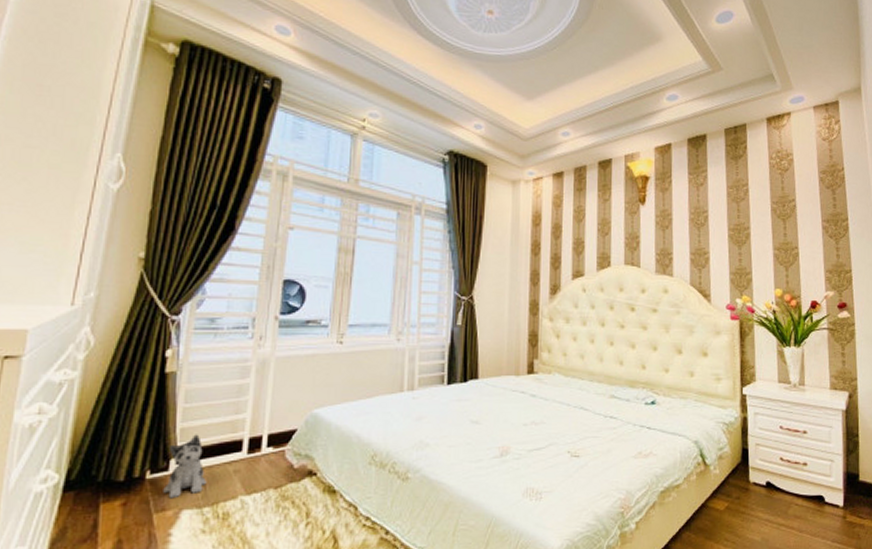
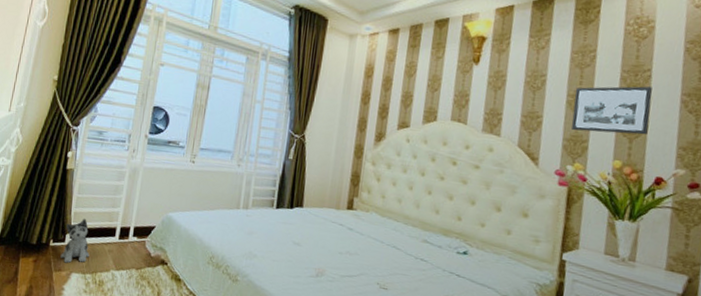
picture frame: none [734,216,800,264] -> present [571,86,652,135]

